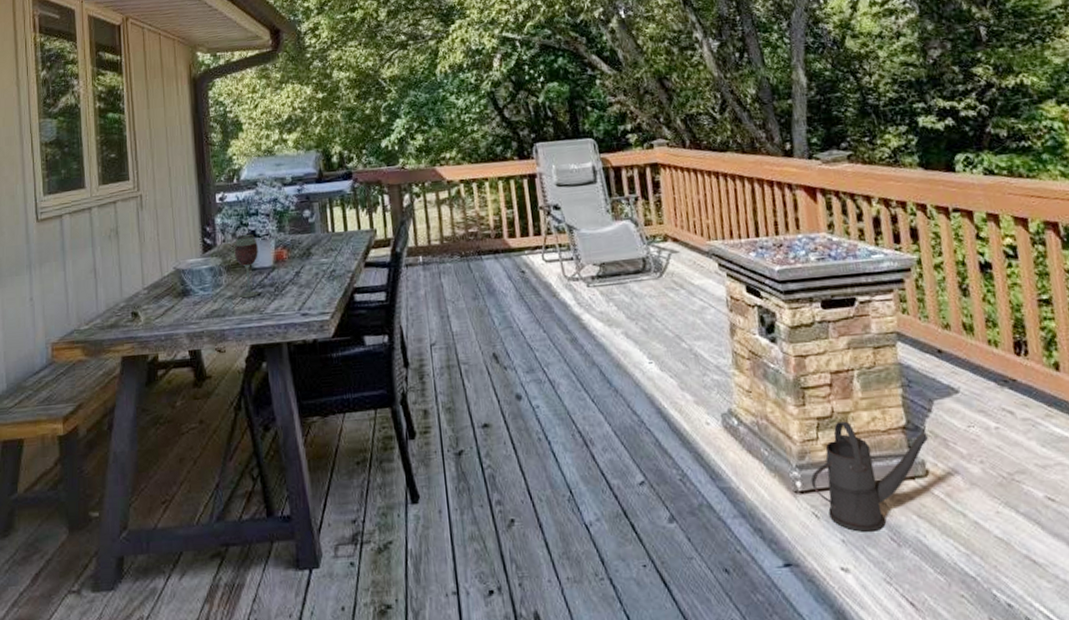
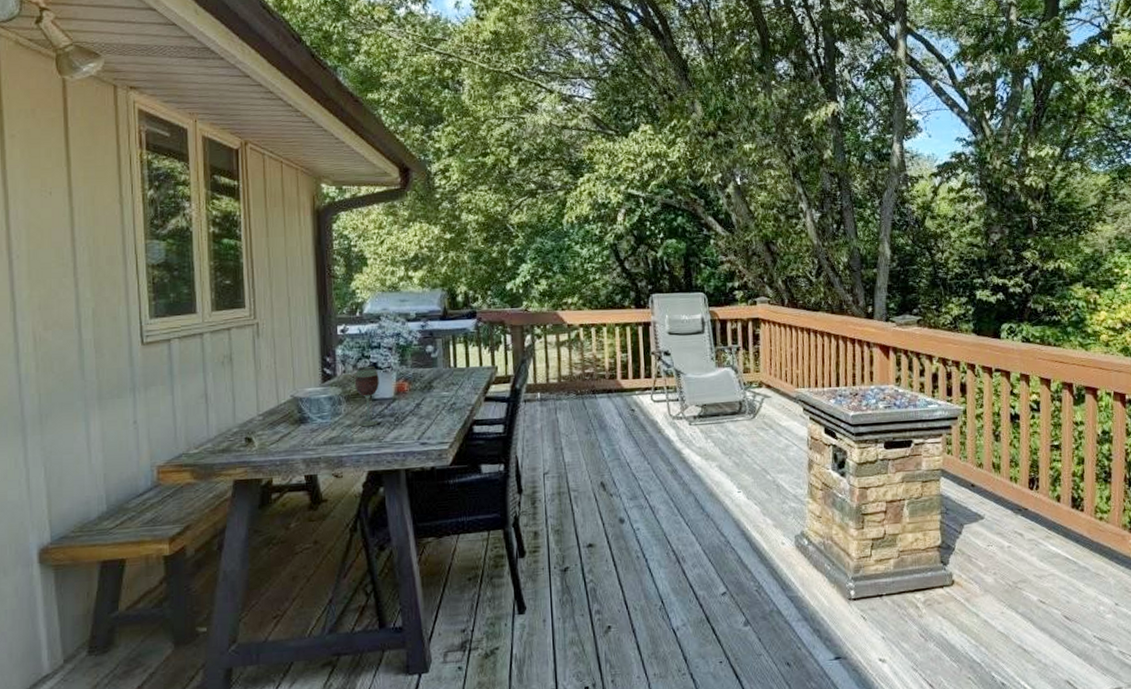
watering can: present [810,421,928,532] -> none [862,541,956,631]

